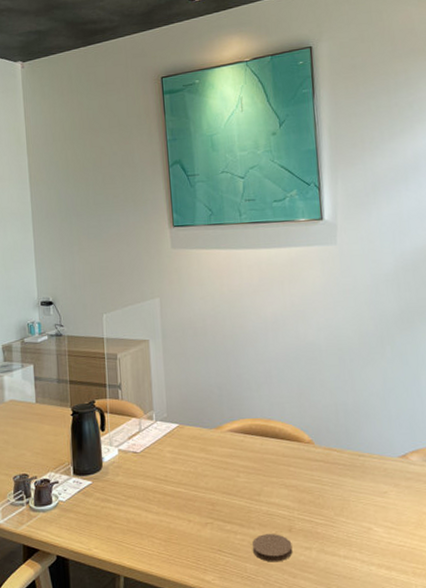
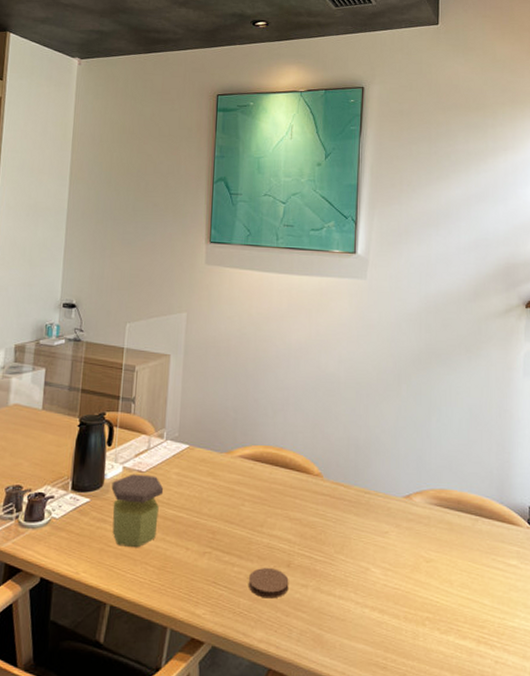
jar: none [110,455,160,523] -> present [111,474,164,548]

